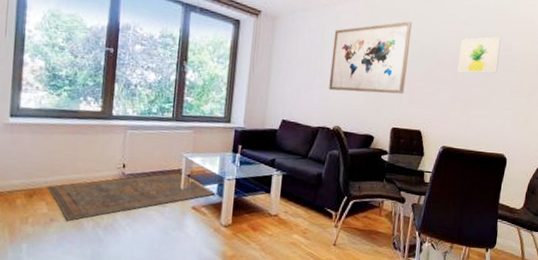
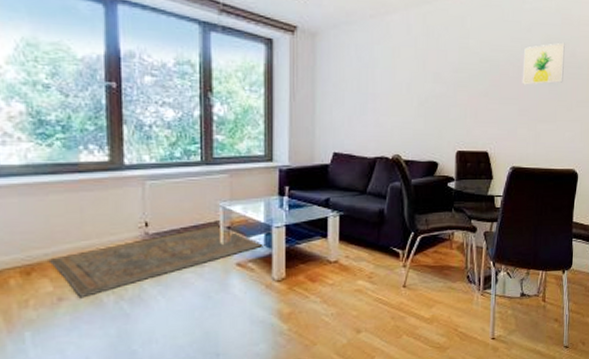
wall art: present [329,21,413,94] -> none [384,31,471,114]

